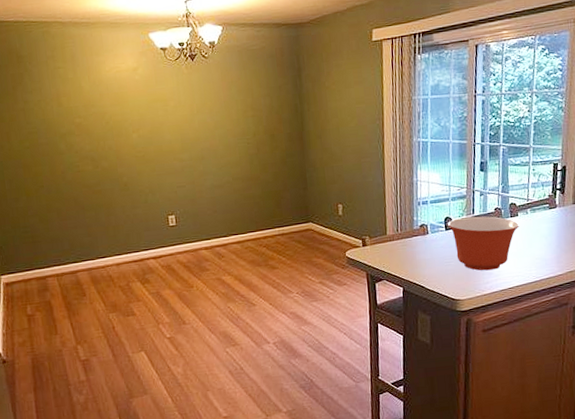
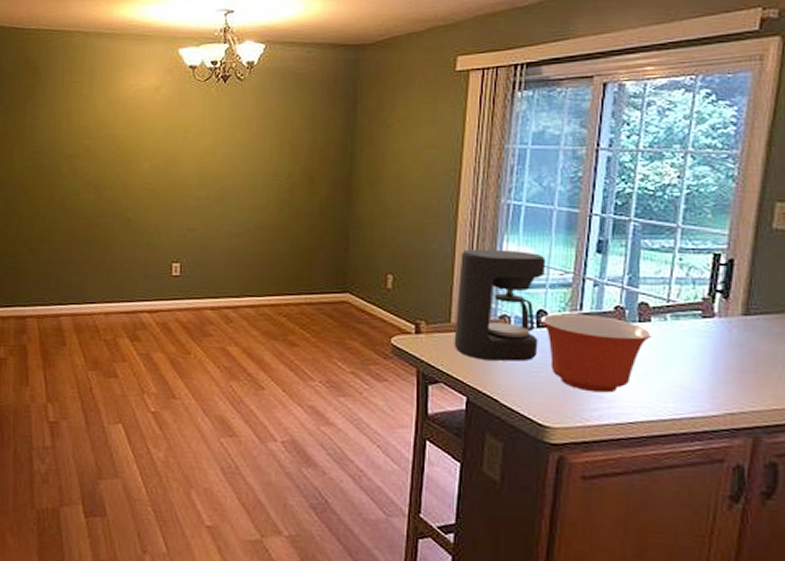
coffee maker: none [389,175,448,259] -> present [454,249,546,362]

